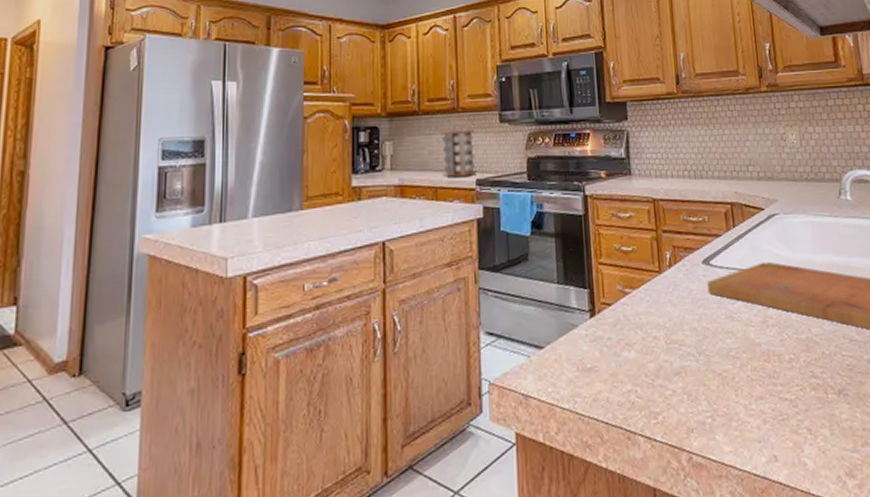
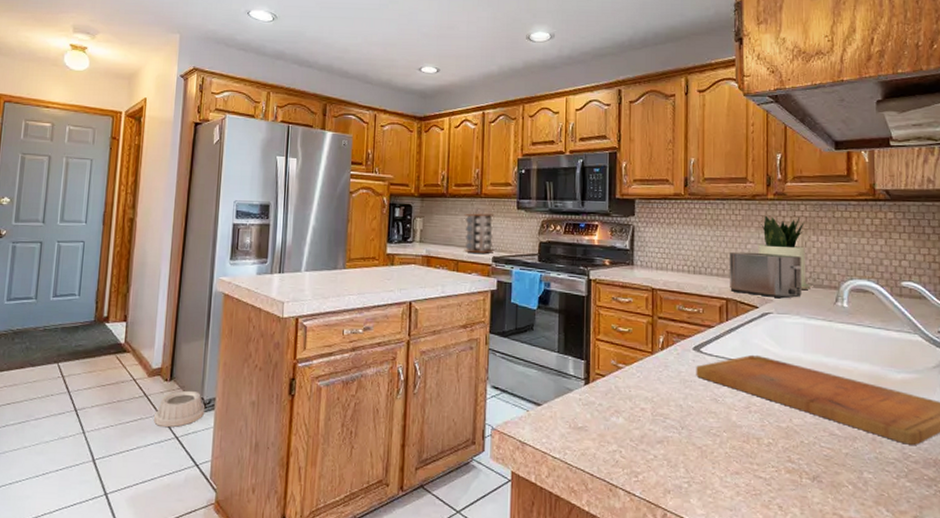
pet bowl: none [56,385,128,440] -> present [153,390,206,428]
toaster: none [729,149,805,198] -> present [730,251,802,299]
planter: none [756,108,814,186] -> present [757,215,812,290]

